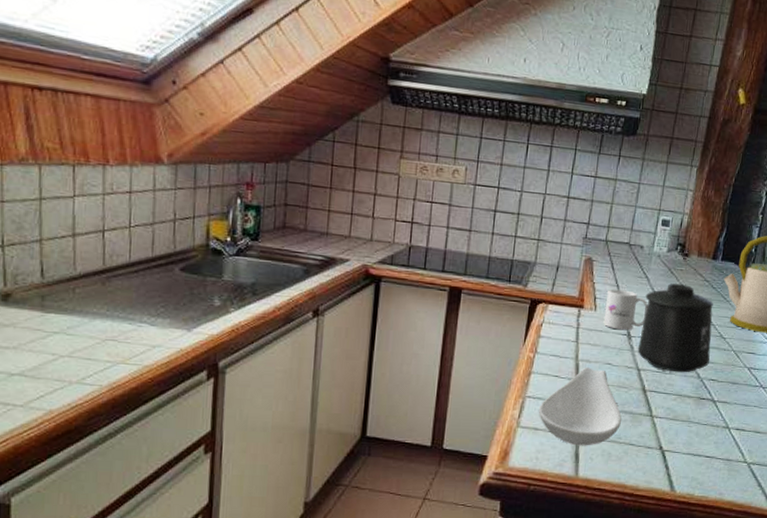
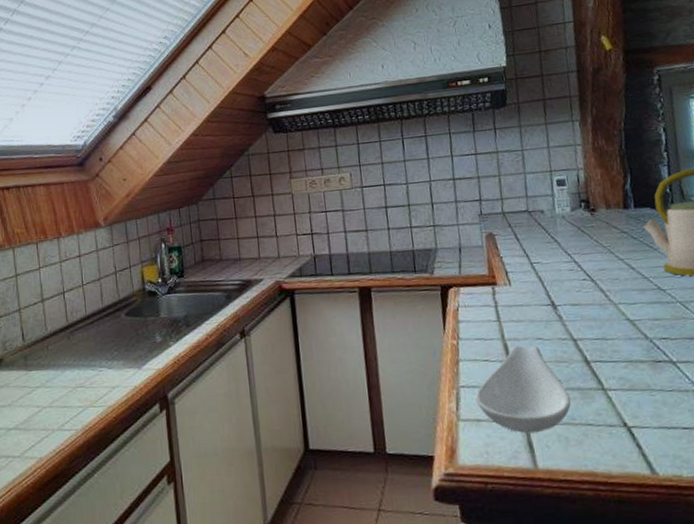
mug: present [603,289,648,331] -> none [518,258,567,301]
mug: present [637,283,714,373] -> none [560,240,654,337]

